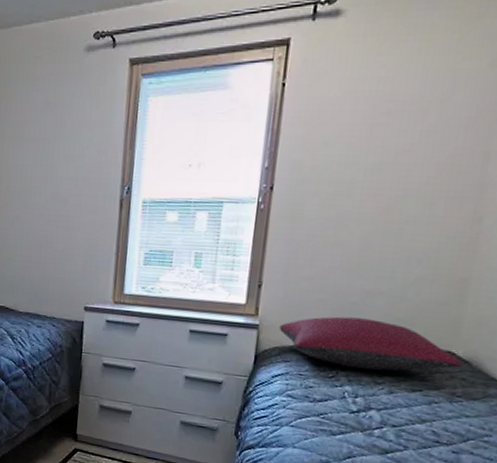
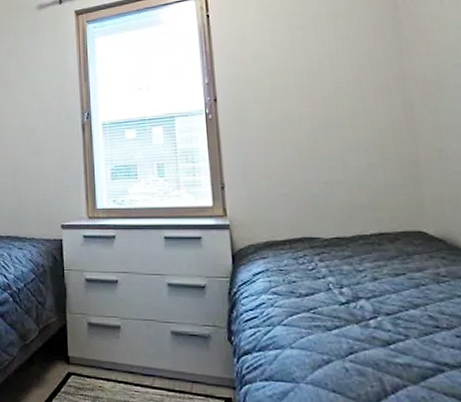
pillow: present [279,316,464,371] -> none [249,208,439,259]

